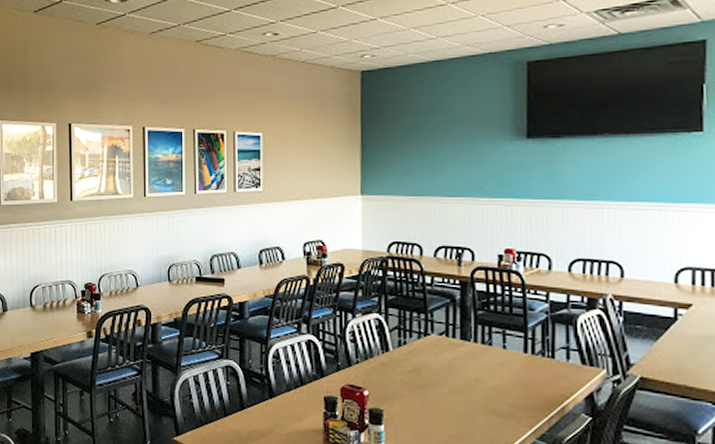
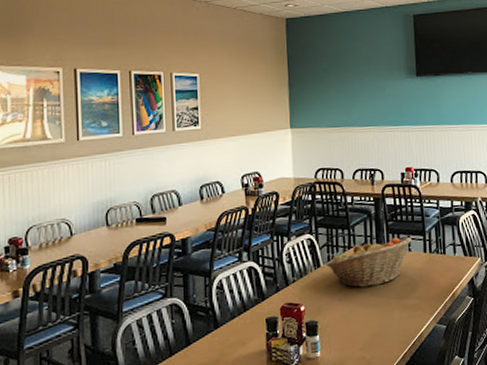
fruit basket: none [397,330,508,383] -> present [326,237,412,288]

